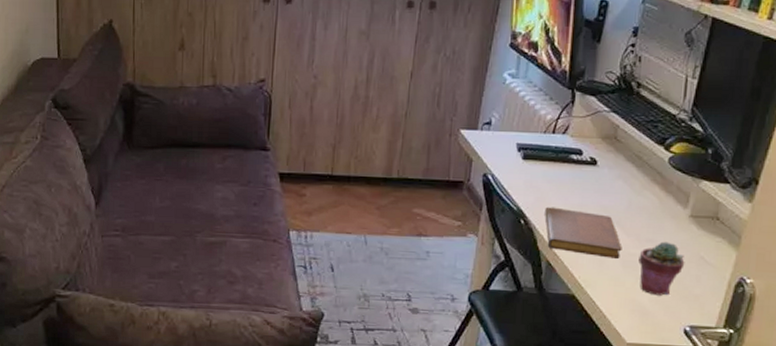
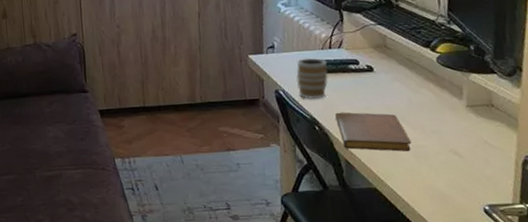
mug: none [509,140,548,189] -> present [296,58,328,99]
potted succulent: present [638,241,685,296] -> none [428,131,472,181]

